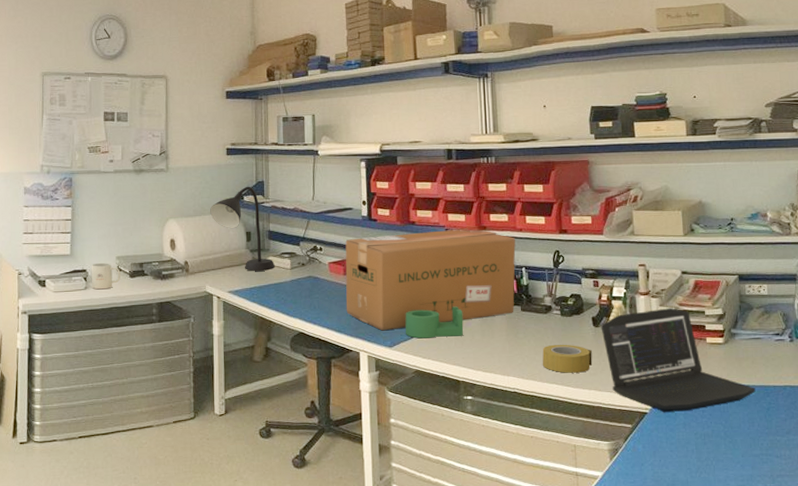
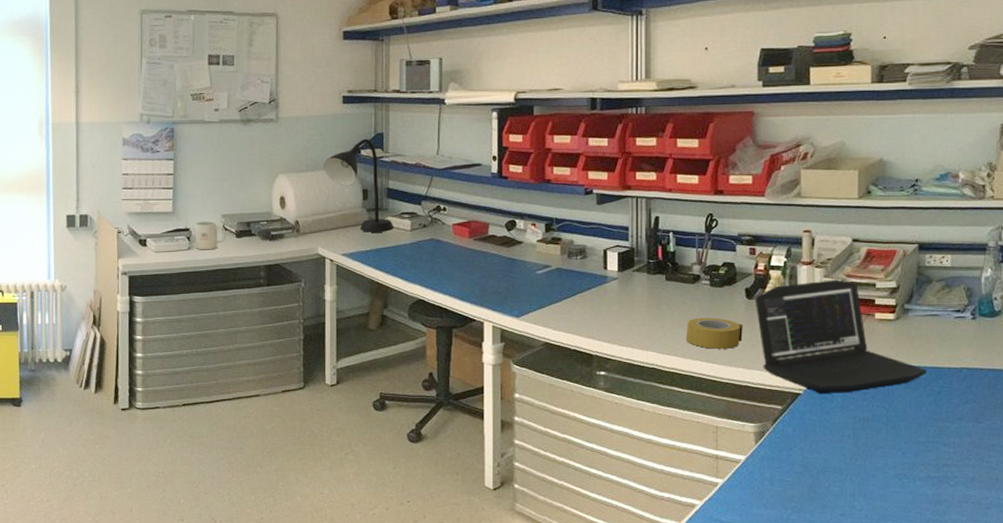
box: present [345,228,516,331] -> none [470,188,663,299]
tape dispenser: present [405,306,464,339] -> none [535,274,600,309]

